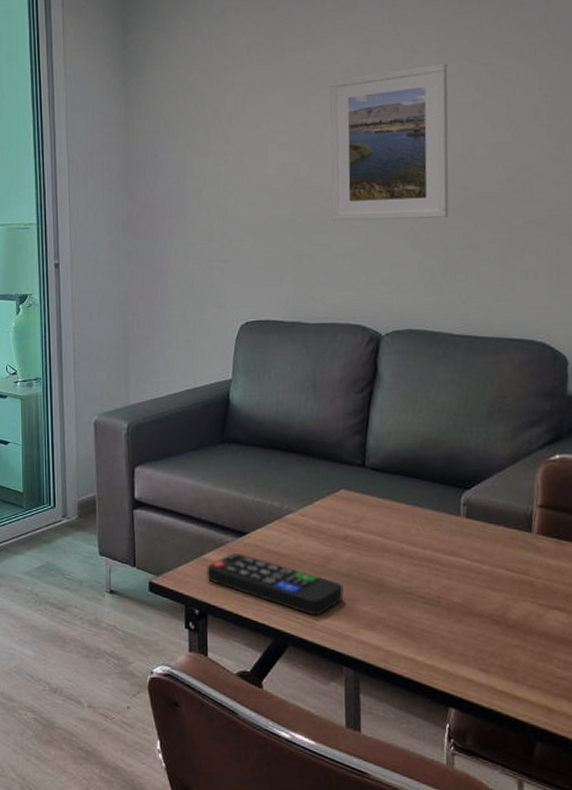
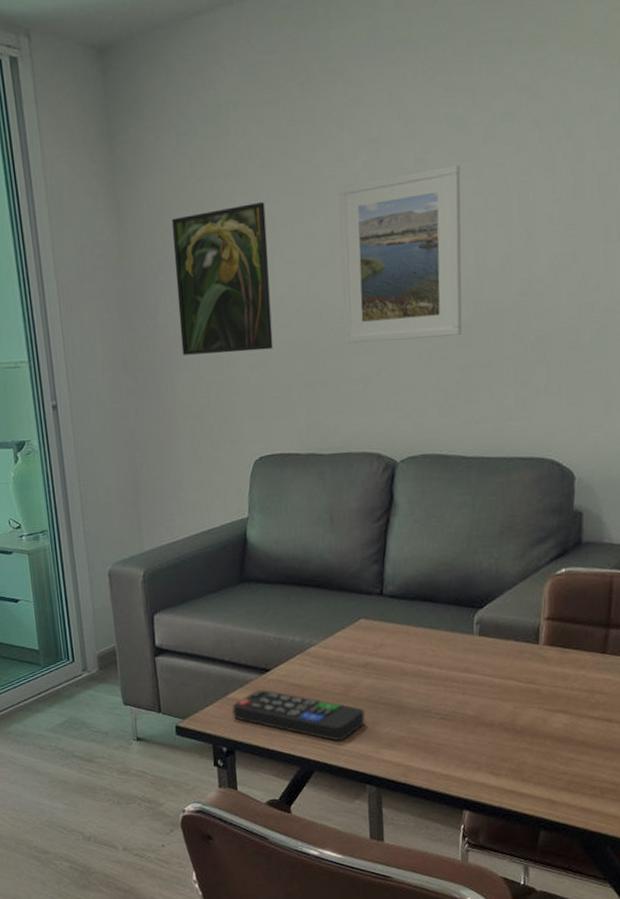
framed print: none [174,91,263,225] -> present [171,201,273,355]

